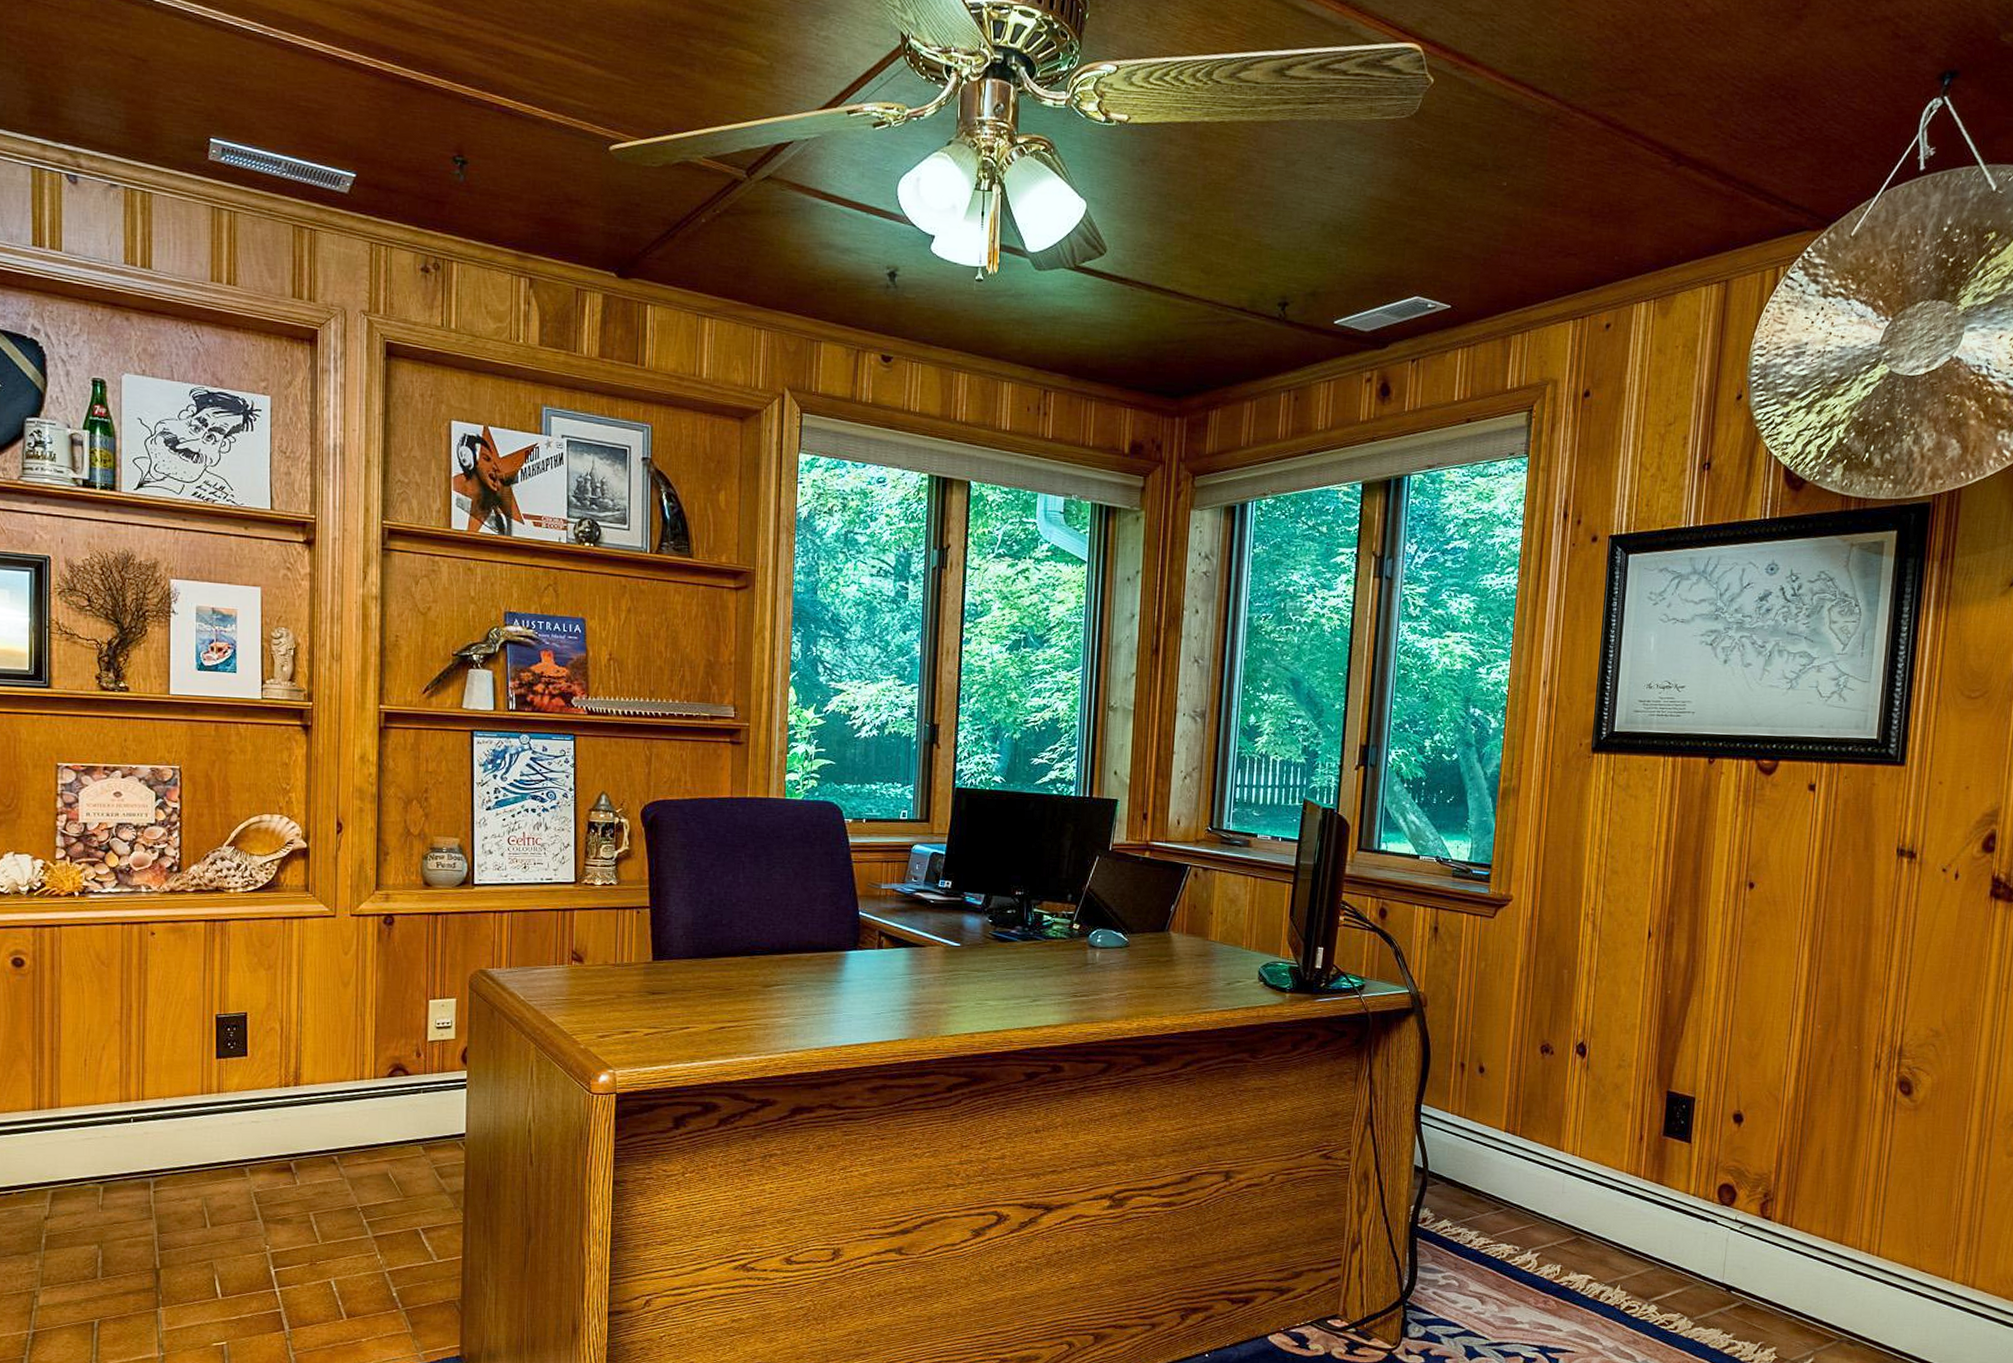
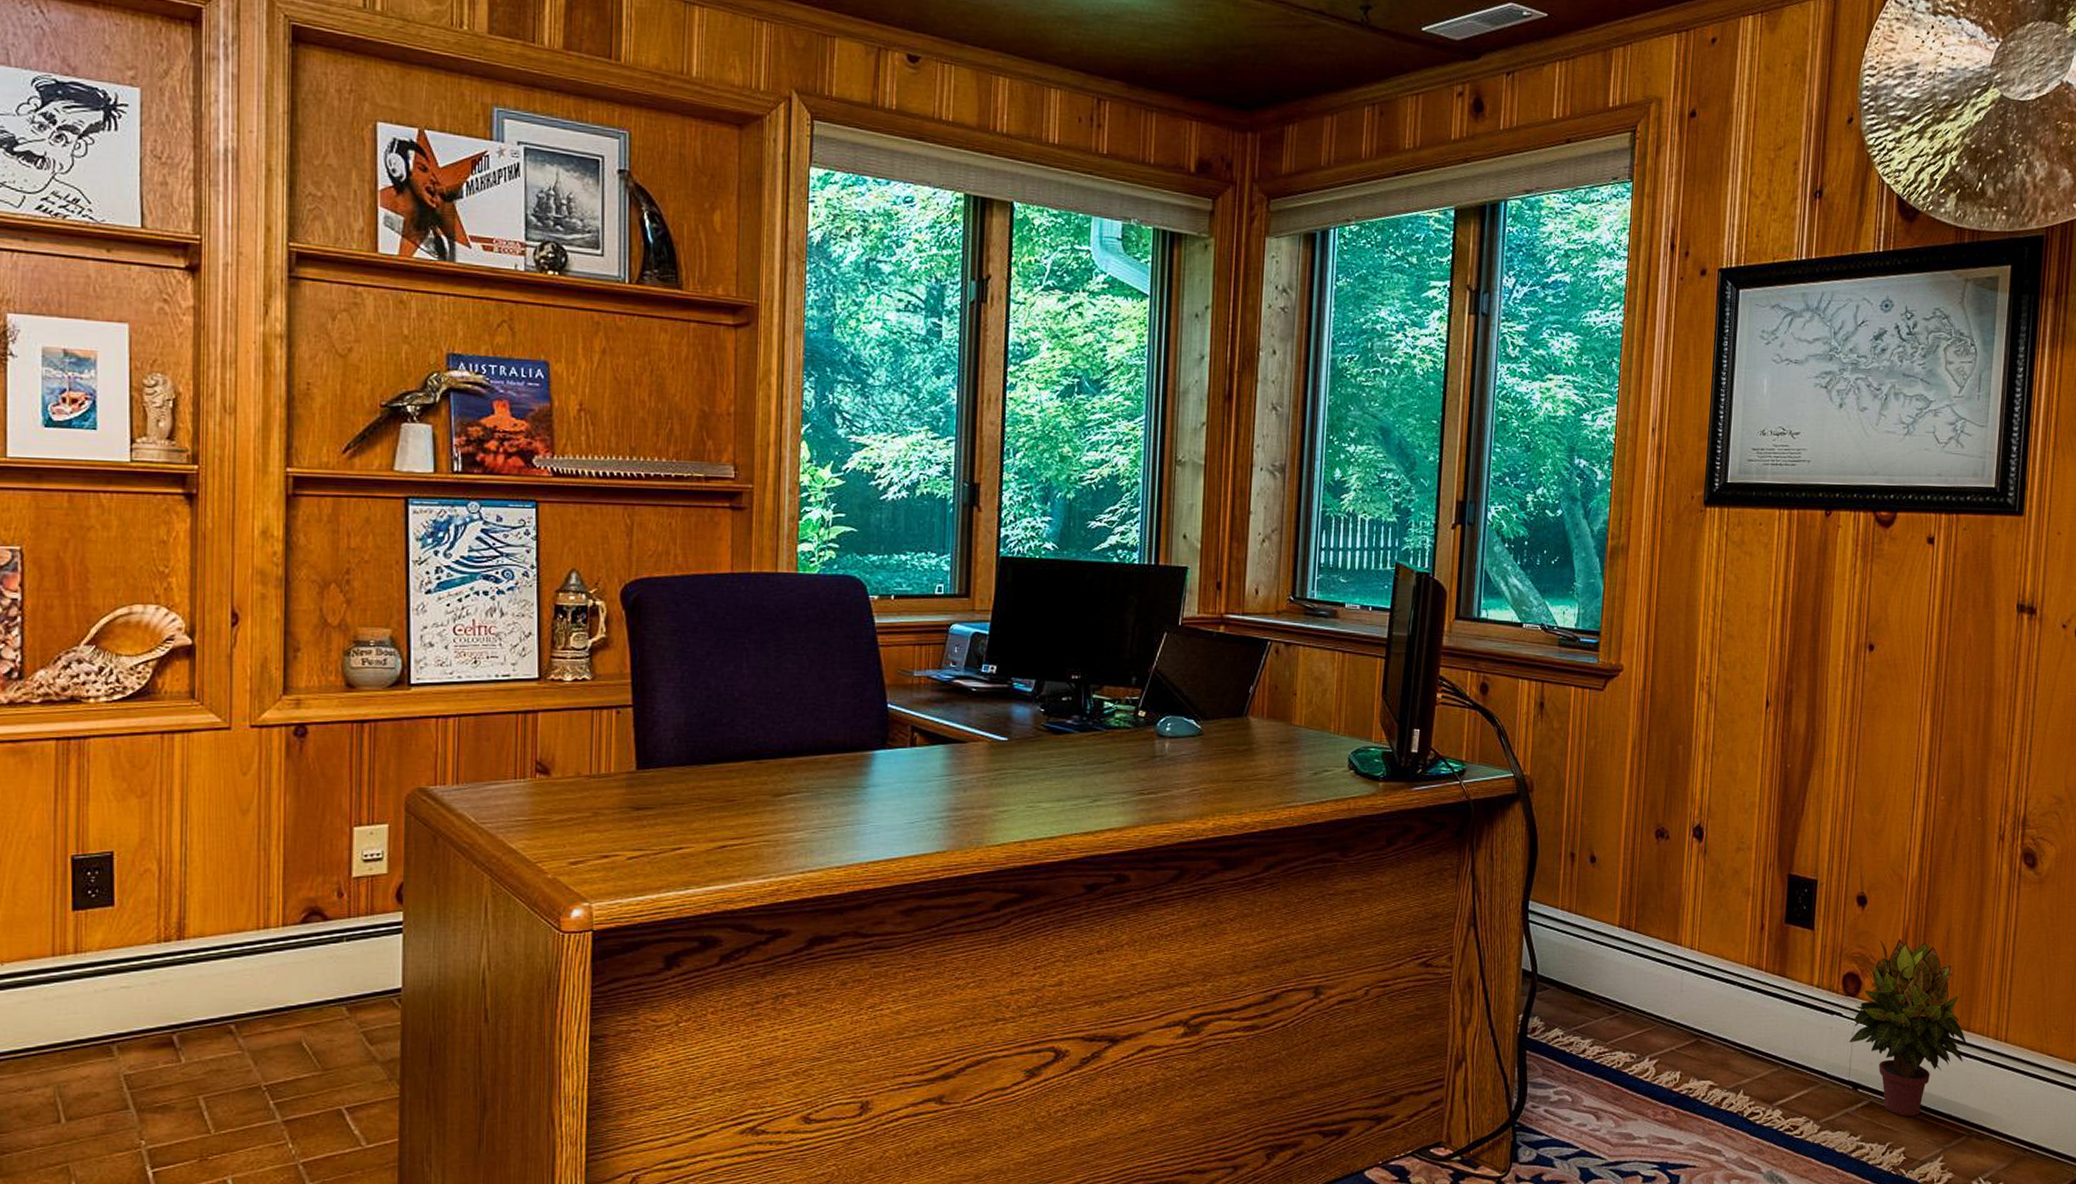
potted plant: none [1724,1155,1839,1319] -> present [1849,939,1967,1116]

